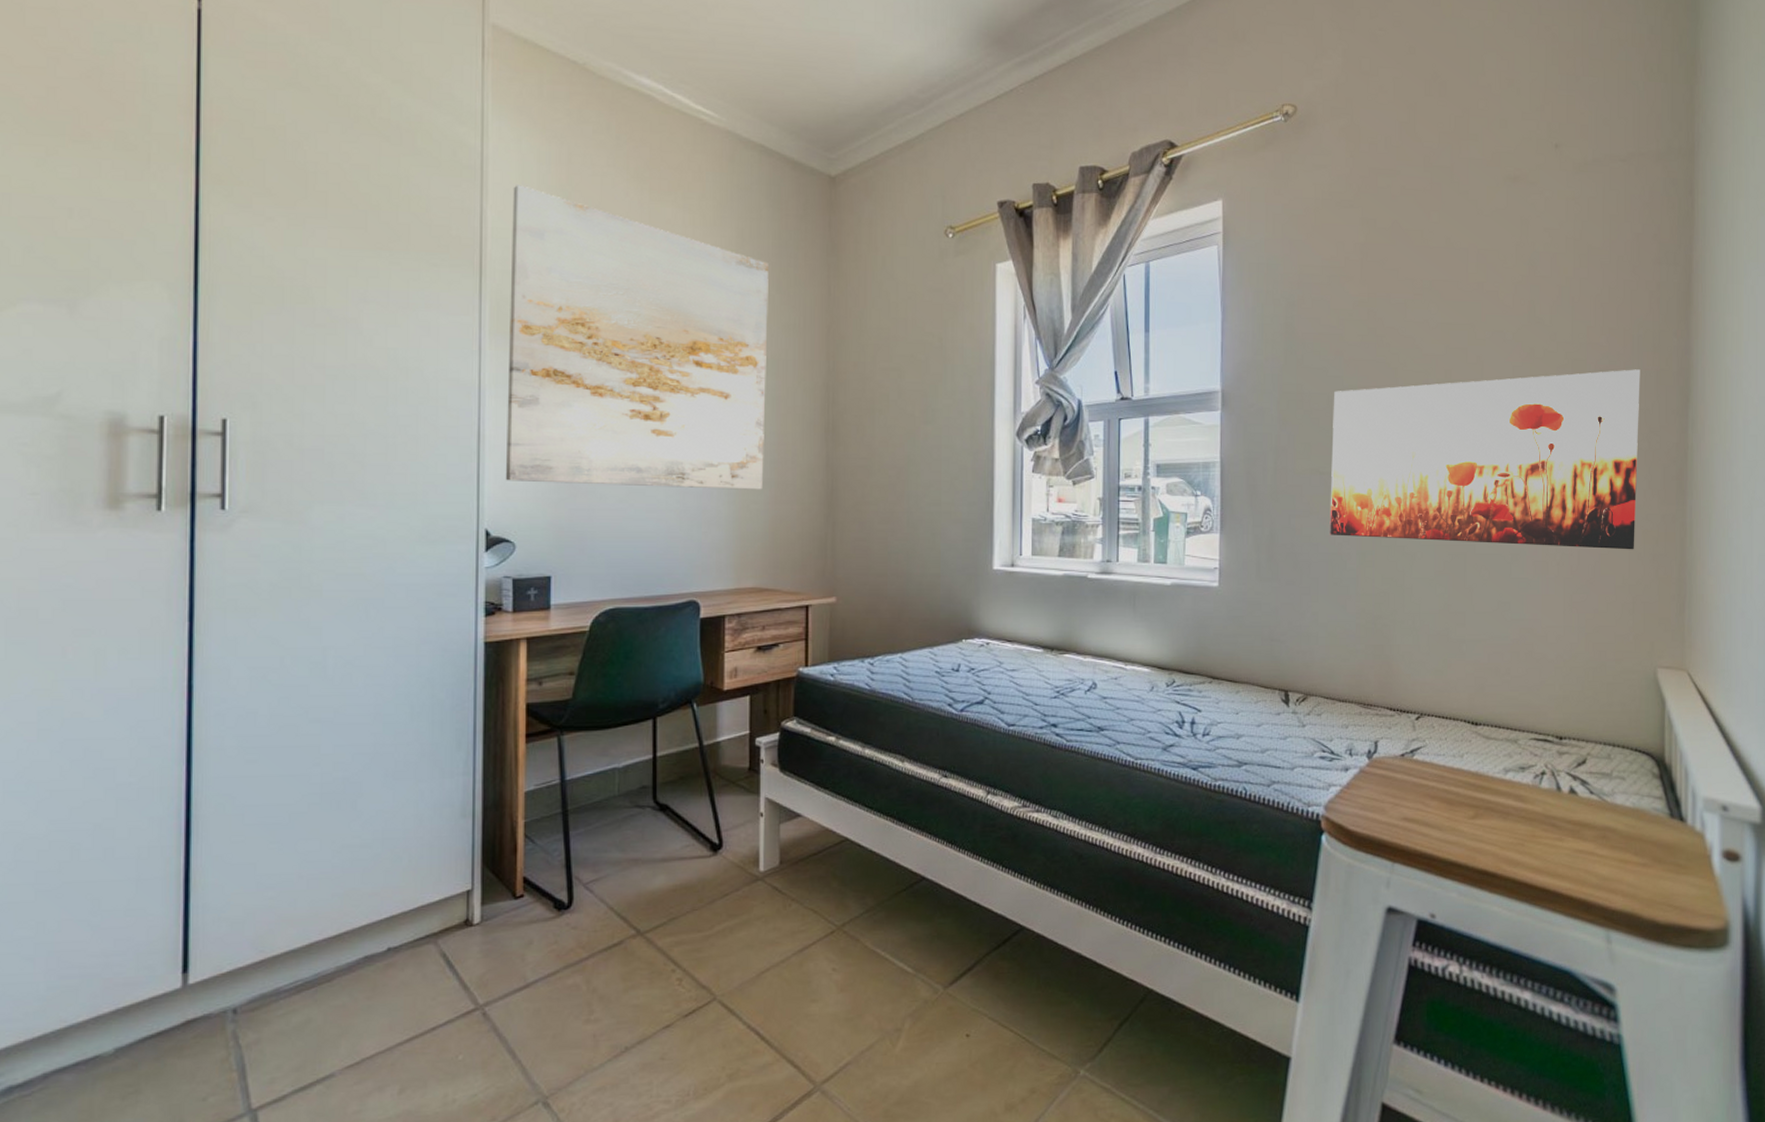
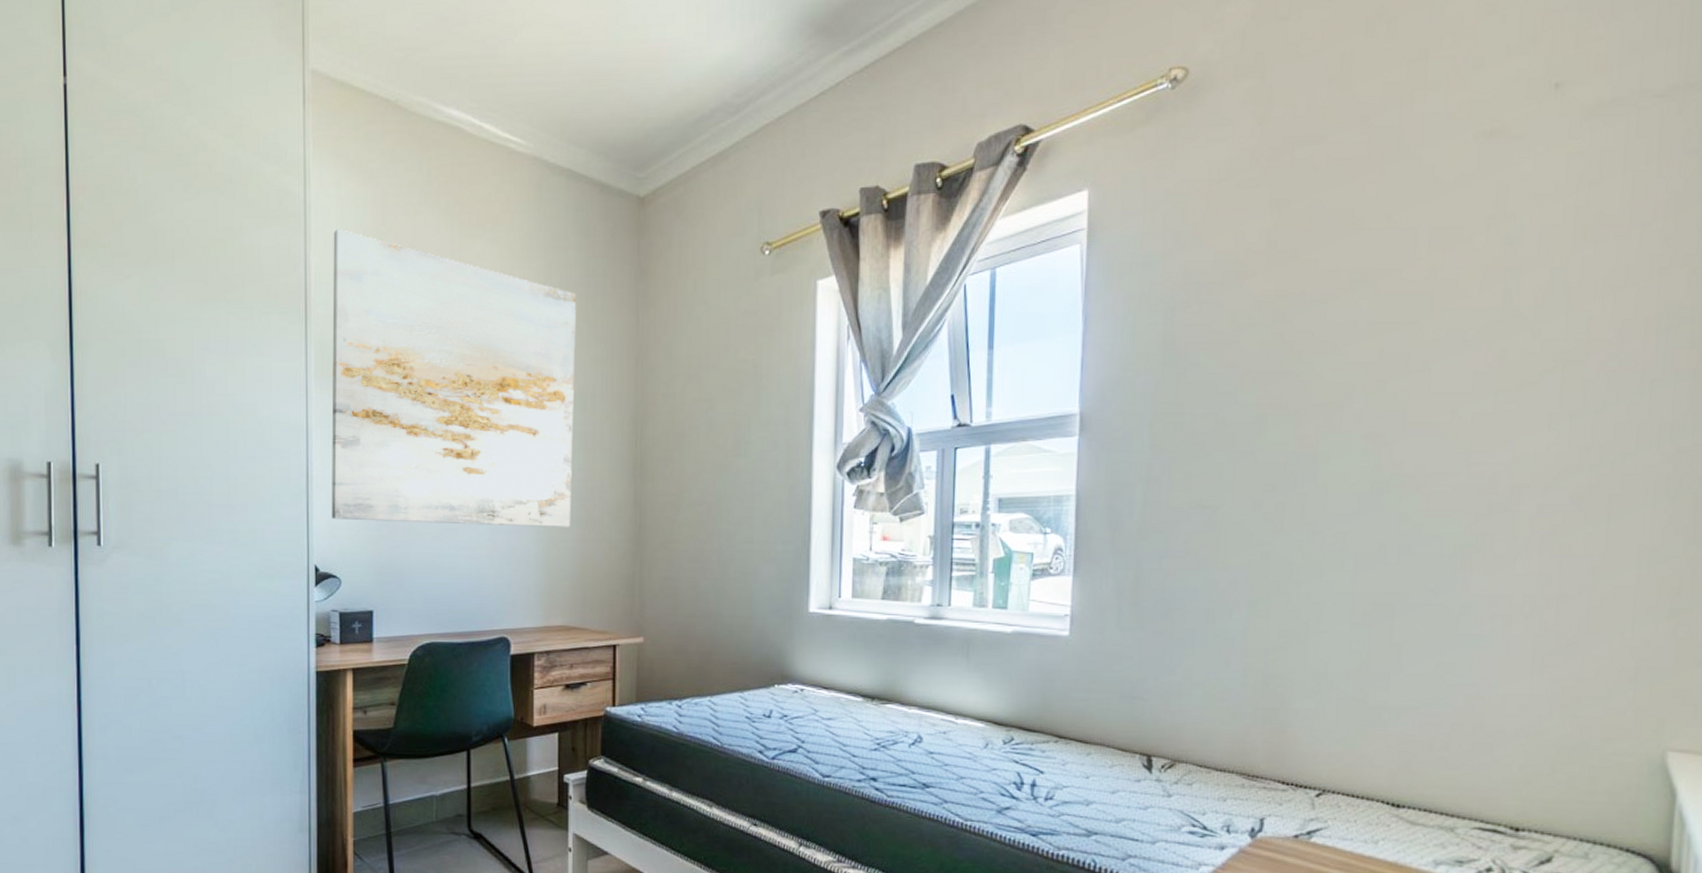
wall art: present [1330,369,1640,550] -> none [1211,371,1668,602]

